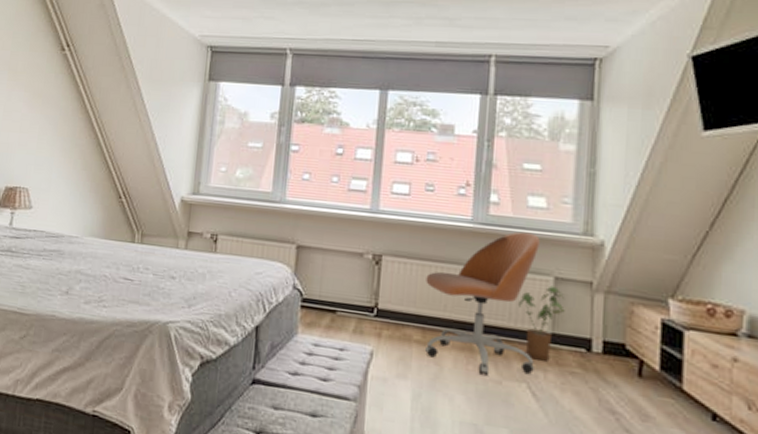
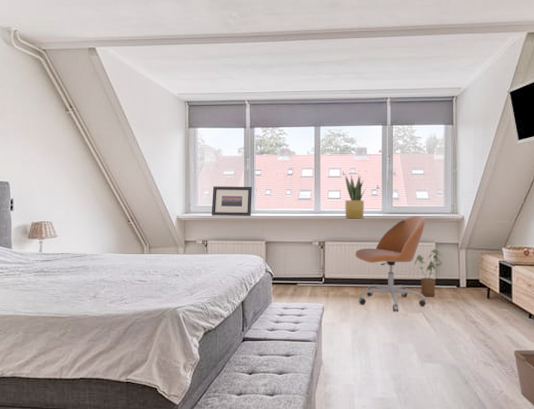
picture frame: none [226,161,285,208] -> present [211,186,252,217]
planter: none [414,161,452,228] -> present [345,173,367,219]

